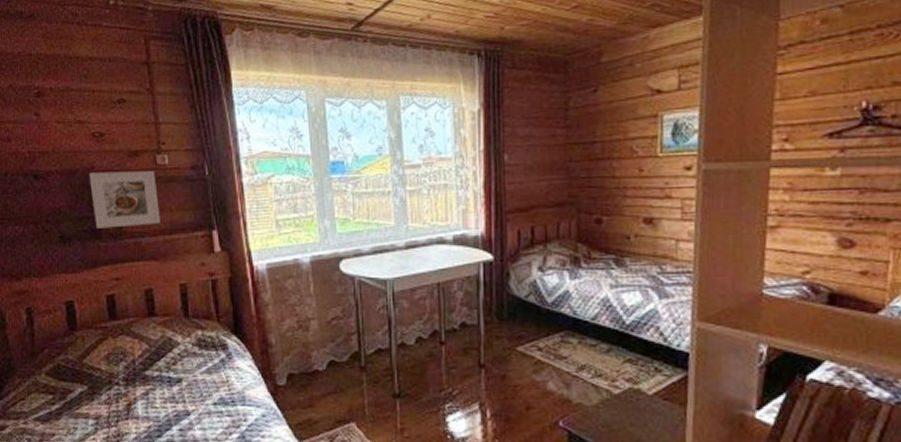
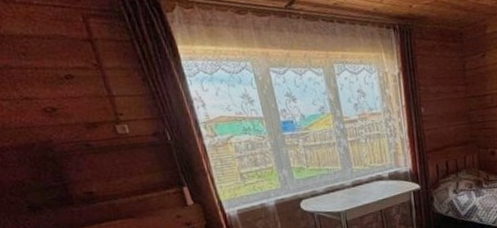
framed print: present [89,170,160,228] -> none [48,139,131,196]

